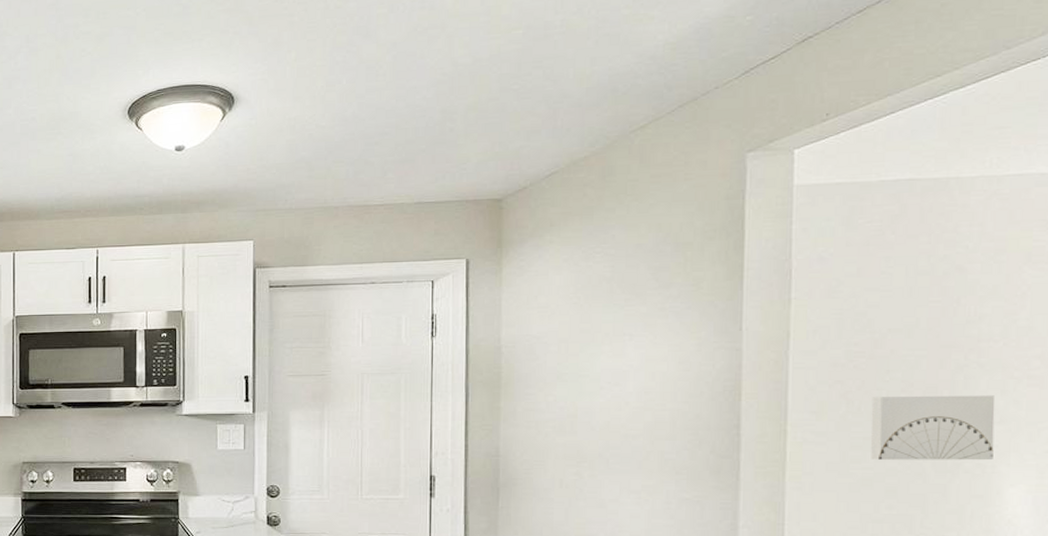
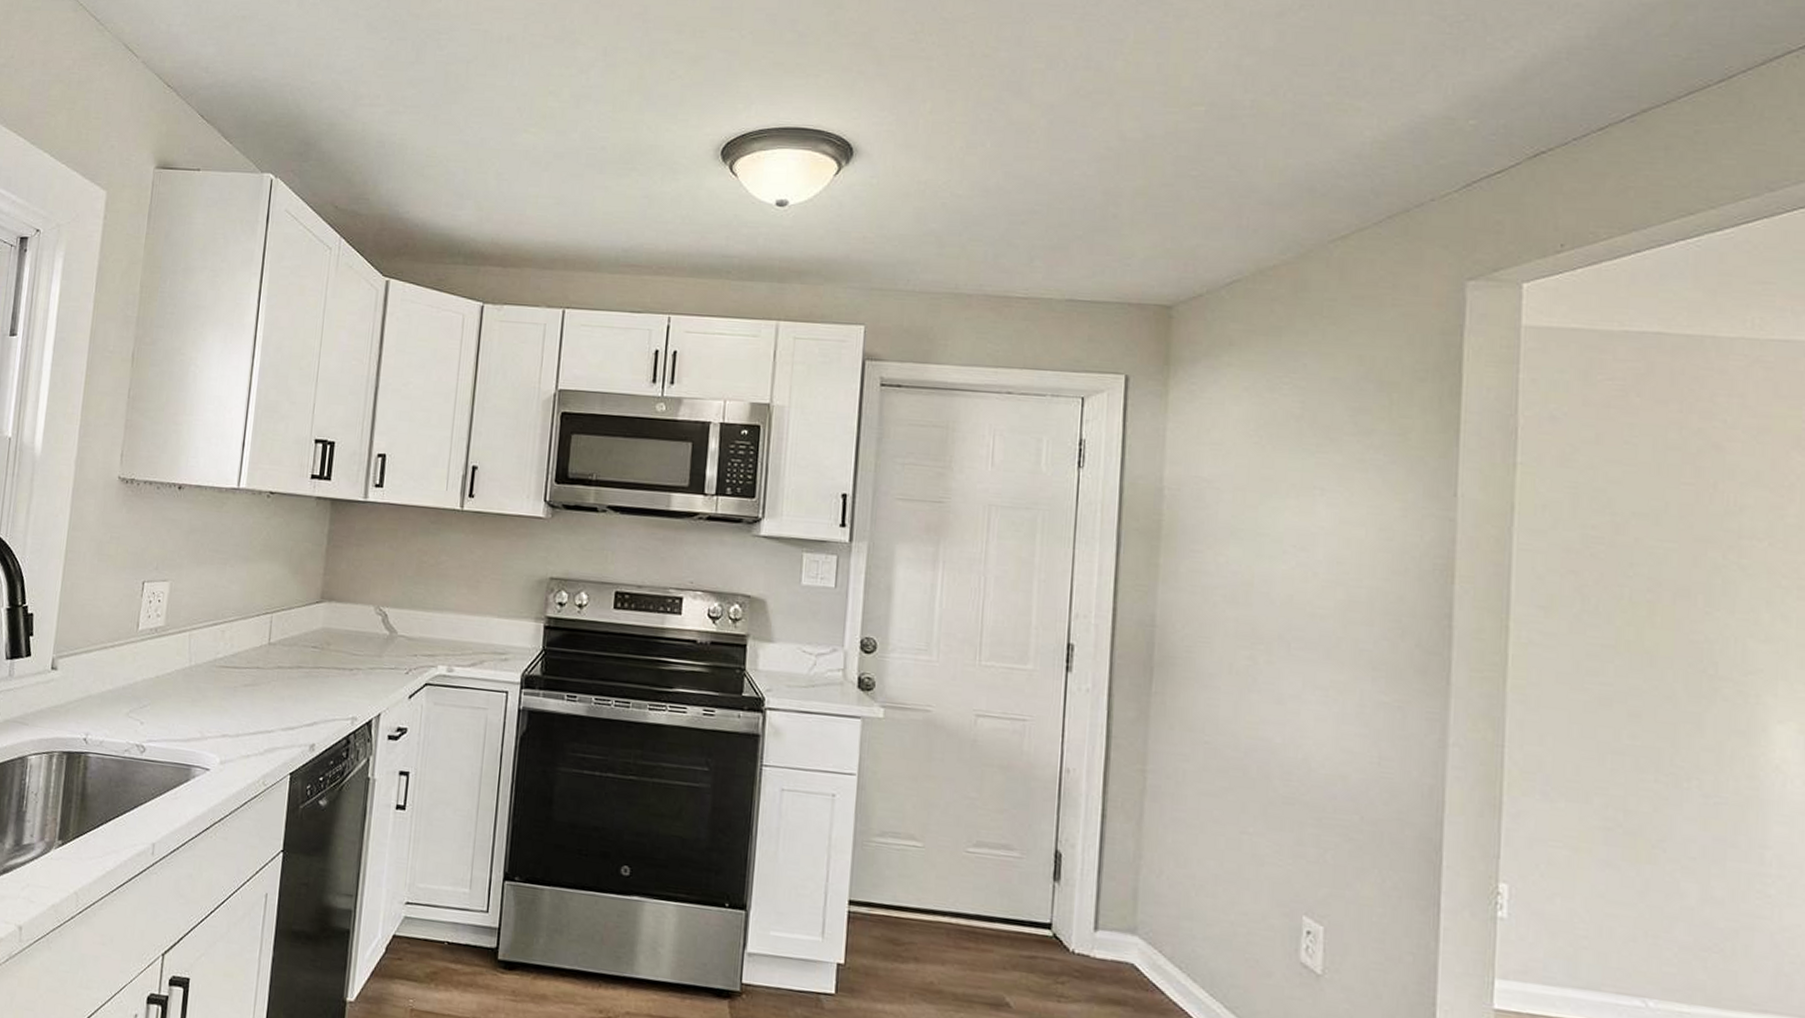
wall art: present [870,395,995,461] -> none [1610,595,1760,688]

